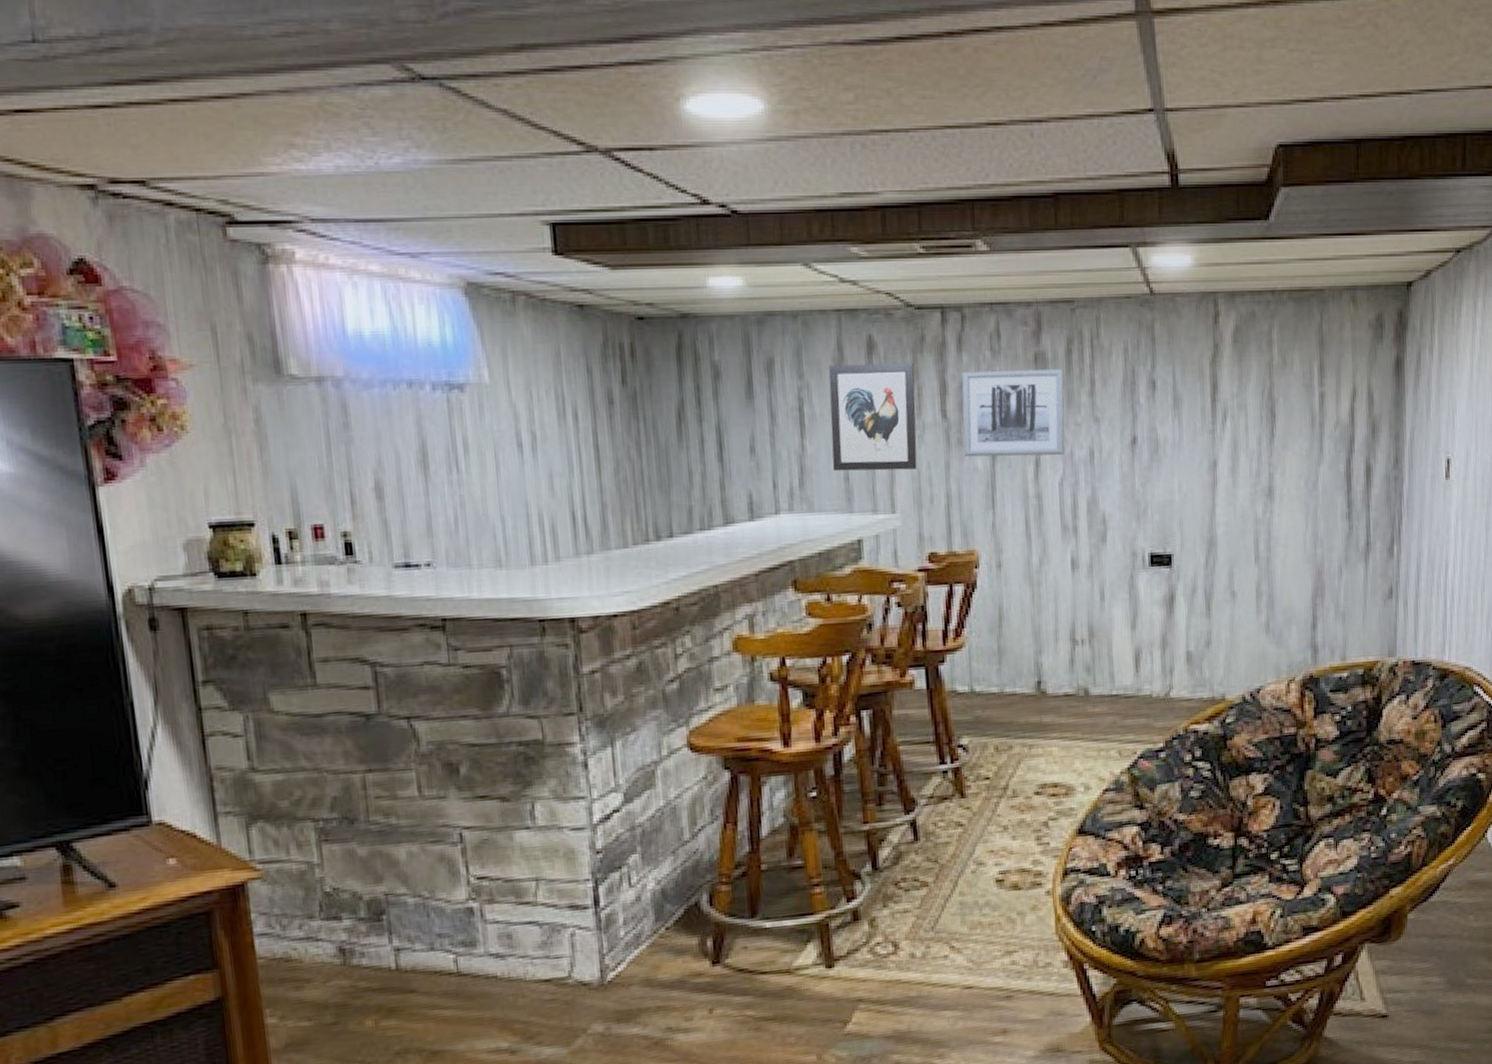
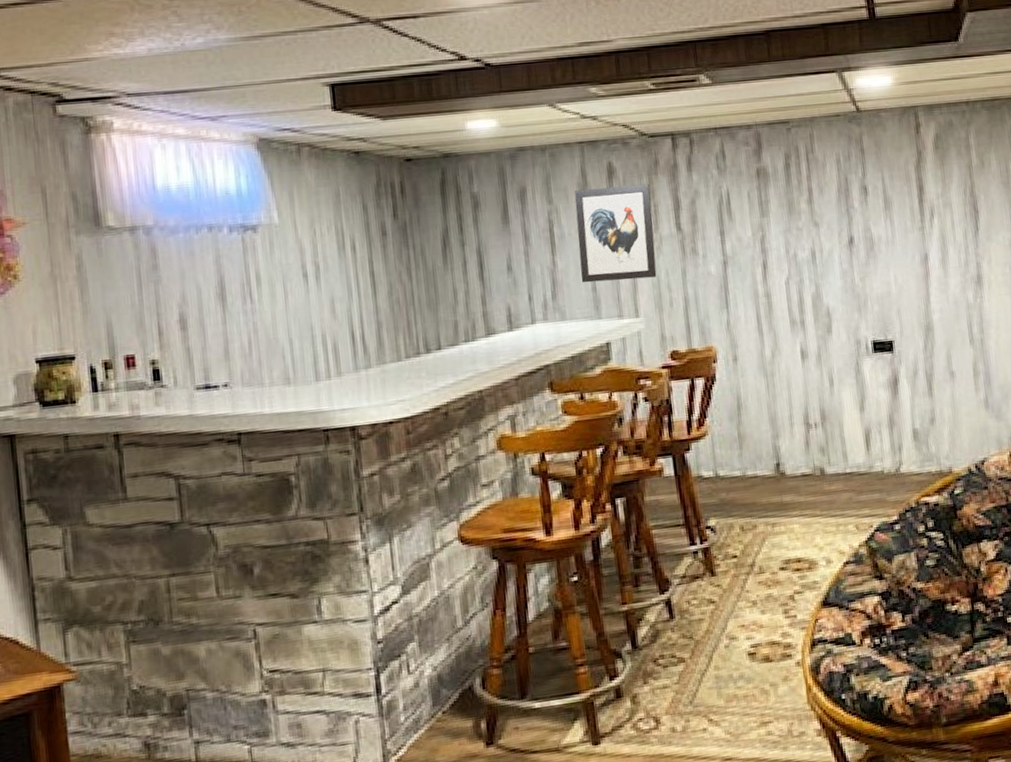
wall art: present [962,368,1065,457] -> none [693,180,789,264]

